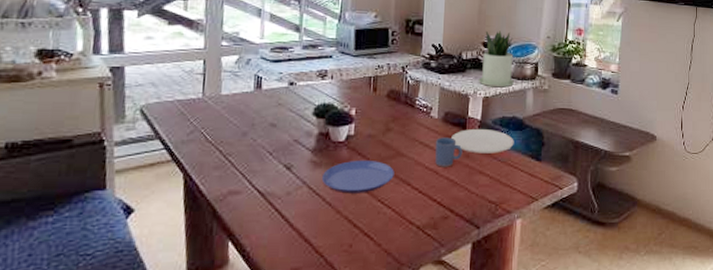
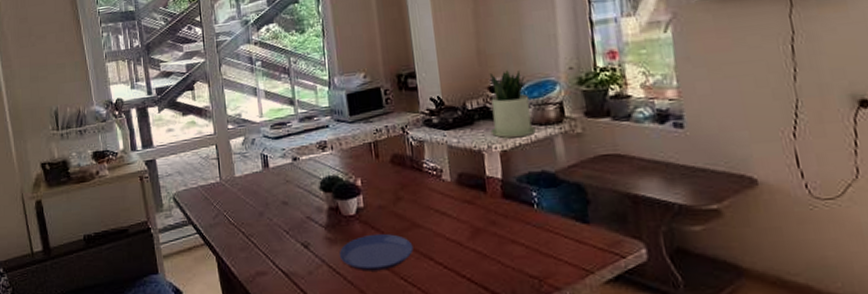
mug: present [435,137,463,167] -> none [452,202,487,238]
plate: present [451,128,514,153] -> none [470,188,550,219]

